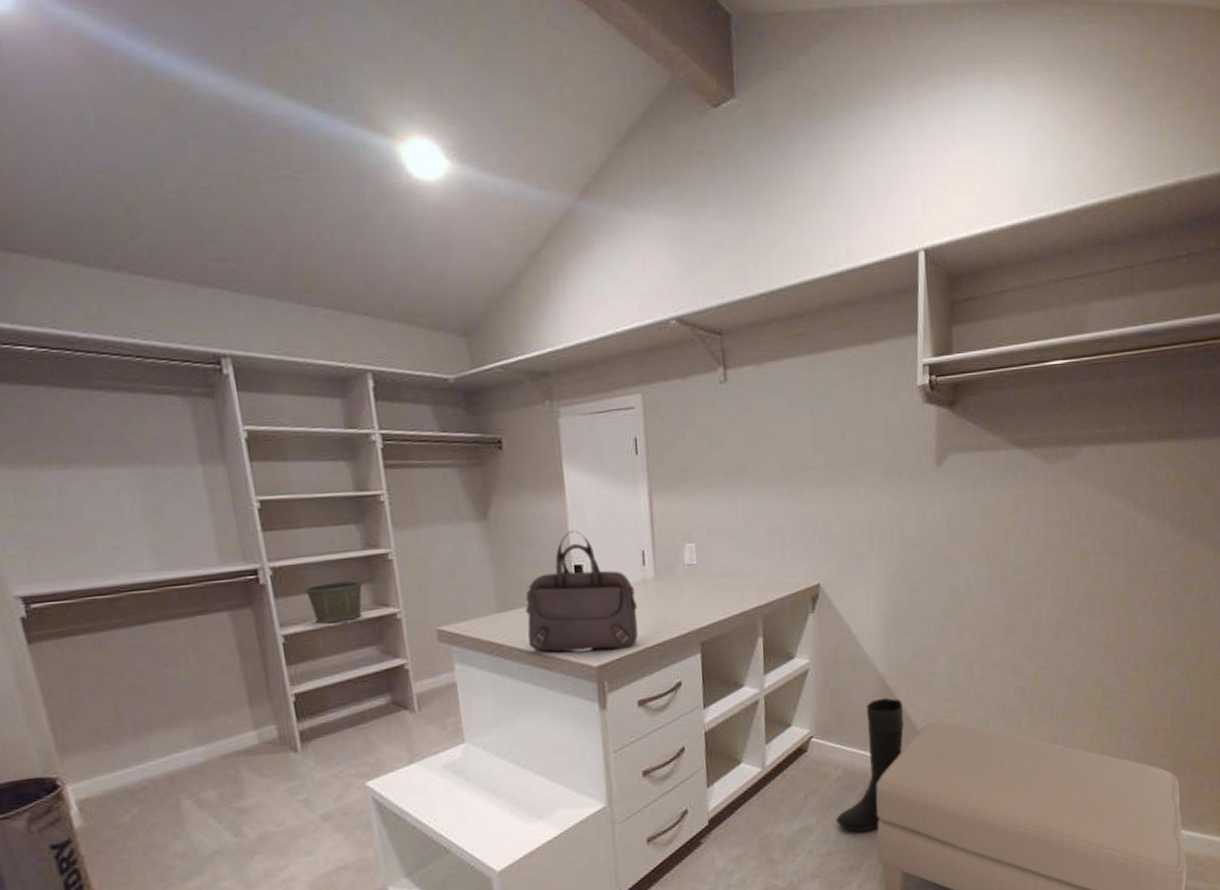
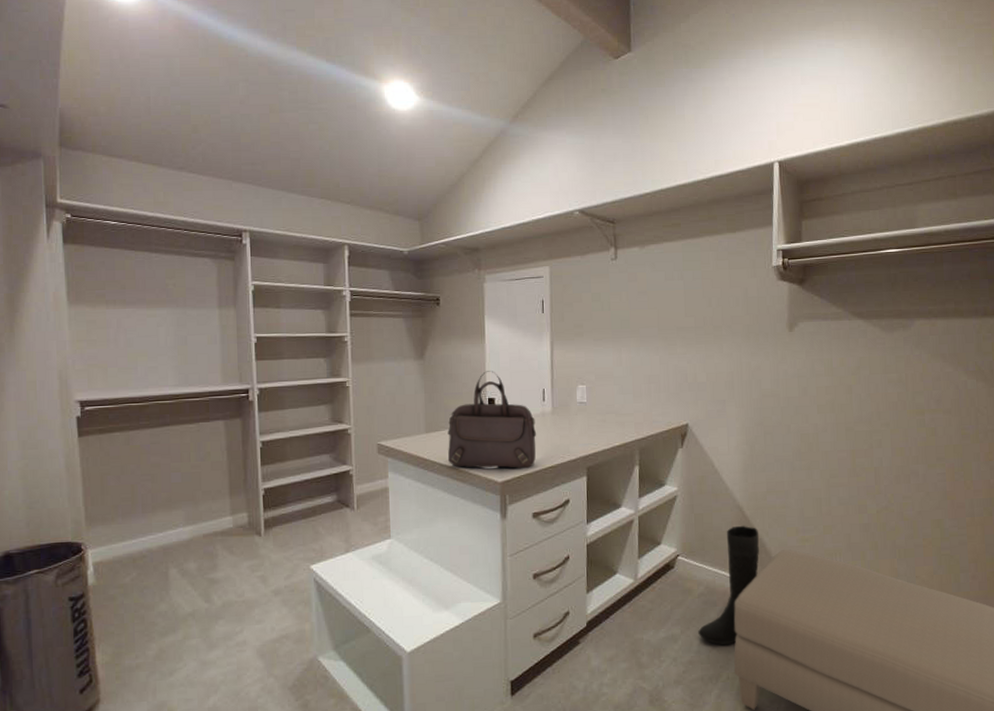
basket: present [304,581,363,624] -> none [281,402,324,434]

